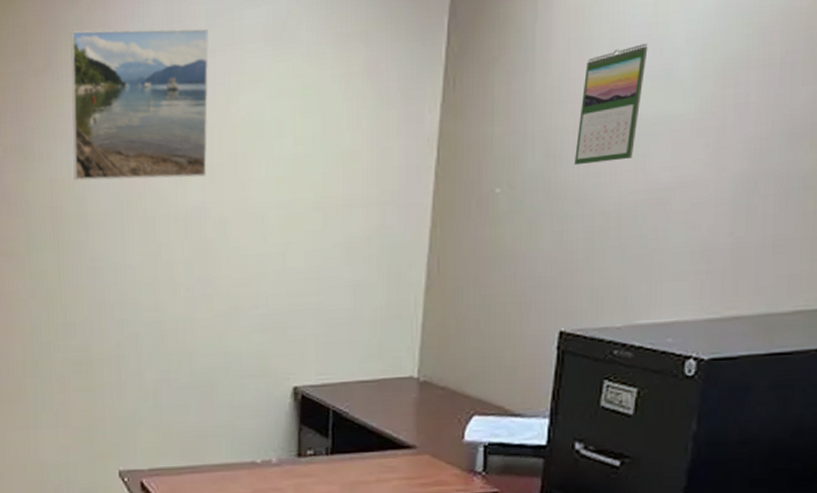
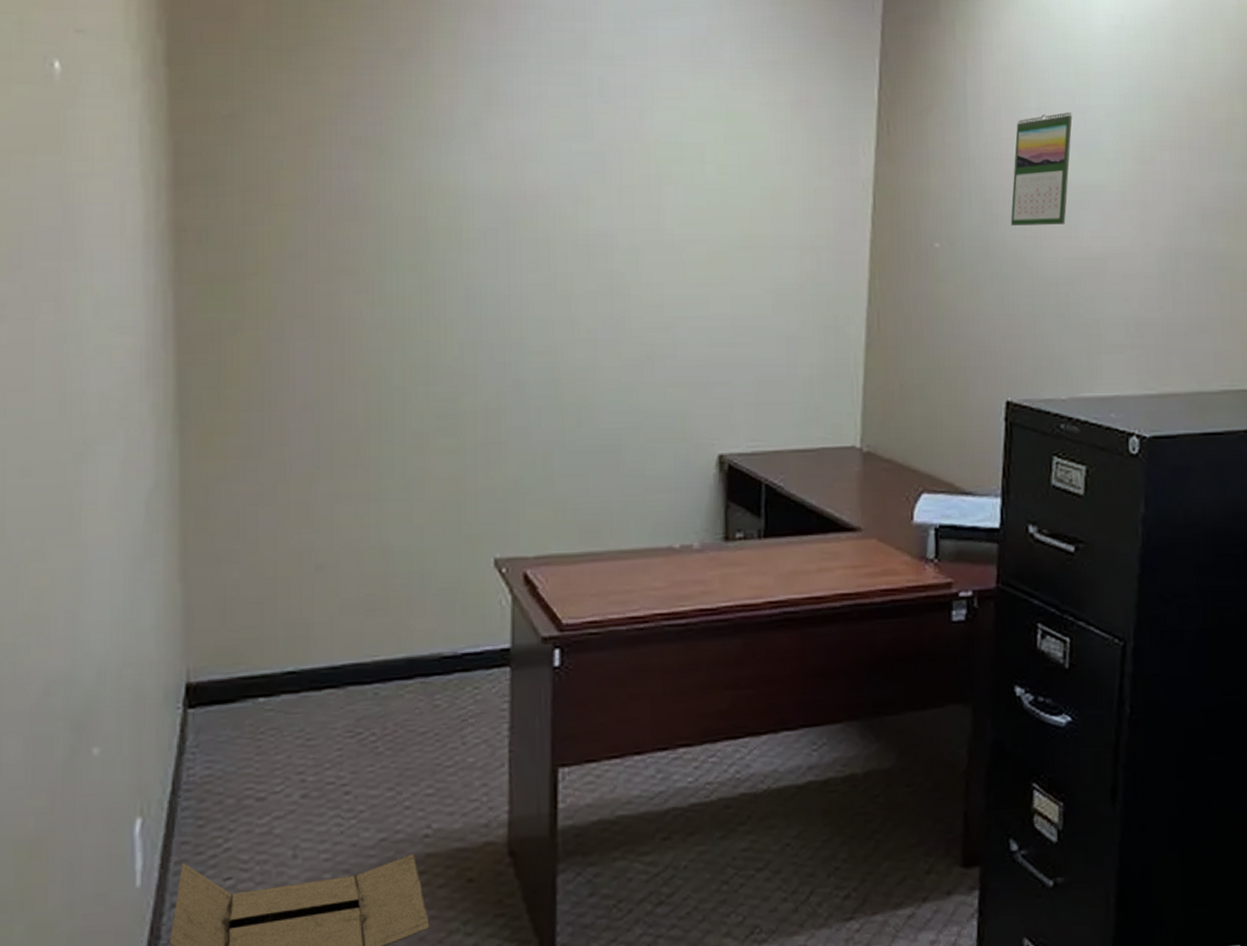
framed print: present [70,28,209,181] -> none [445,12,618,200]

